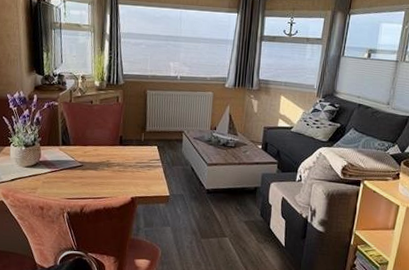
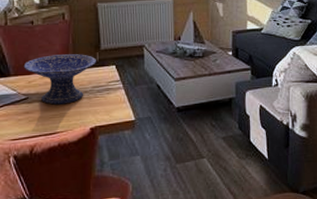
decorative bowl: none [81,131,142,175] -> present [23,54,96,105]

